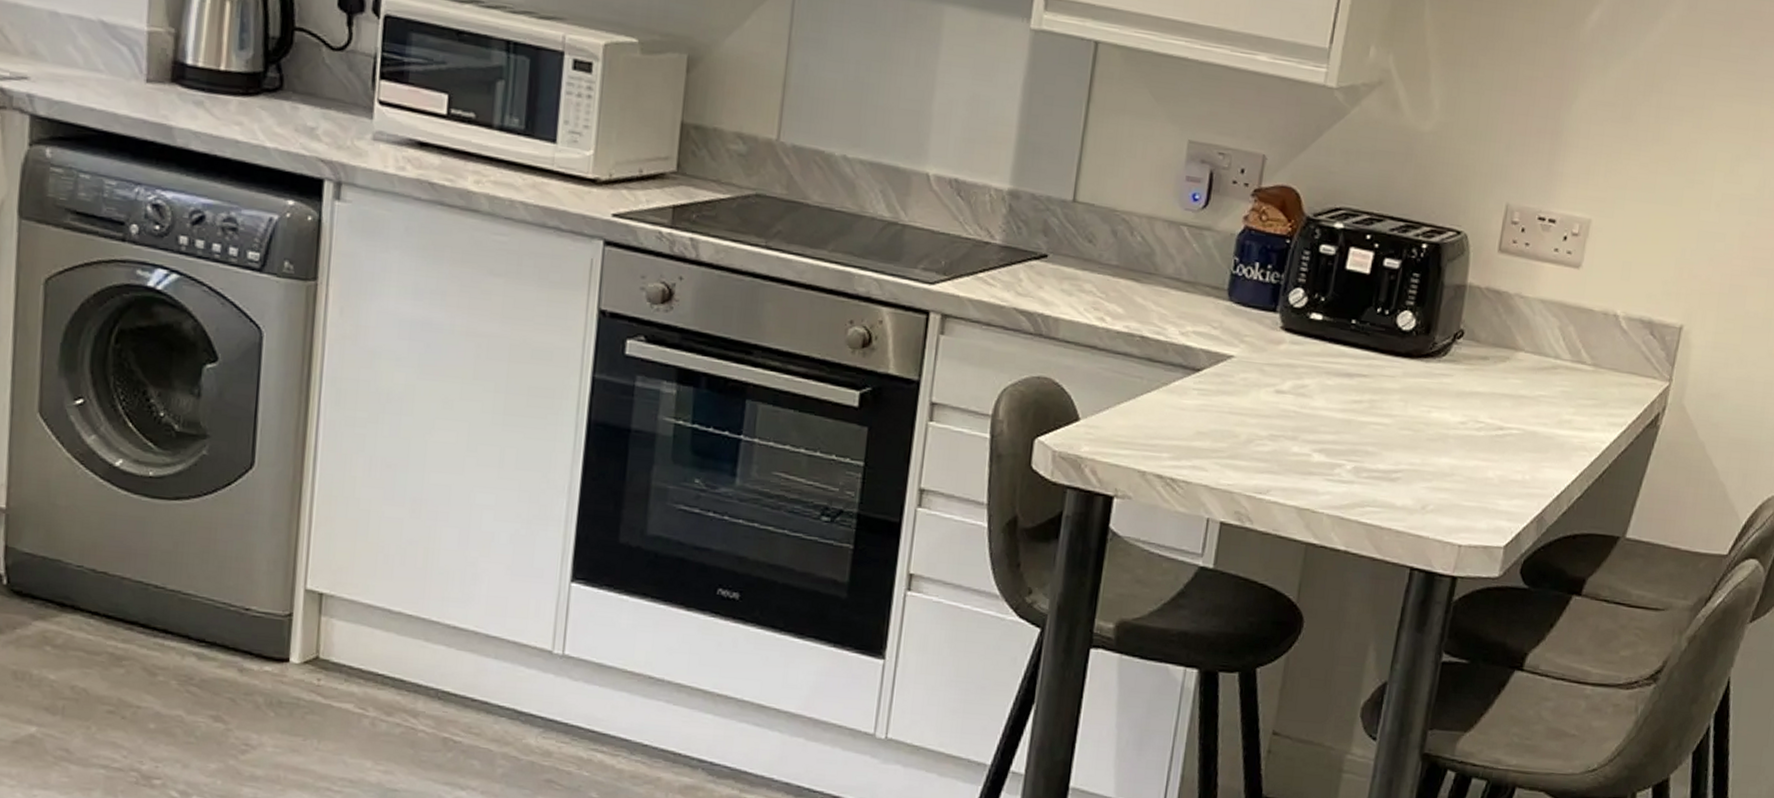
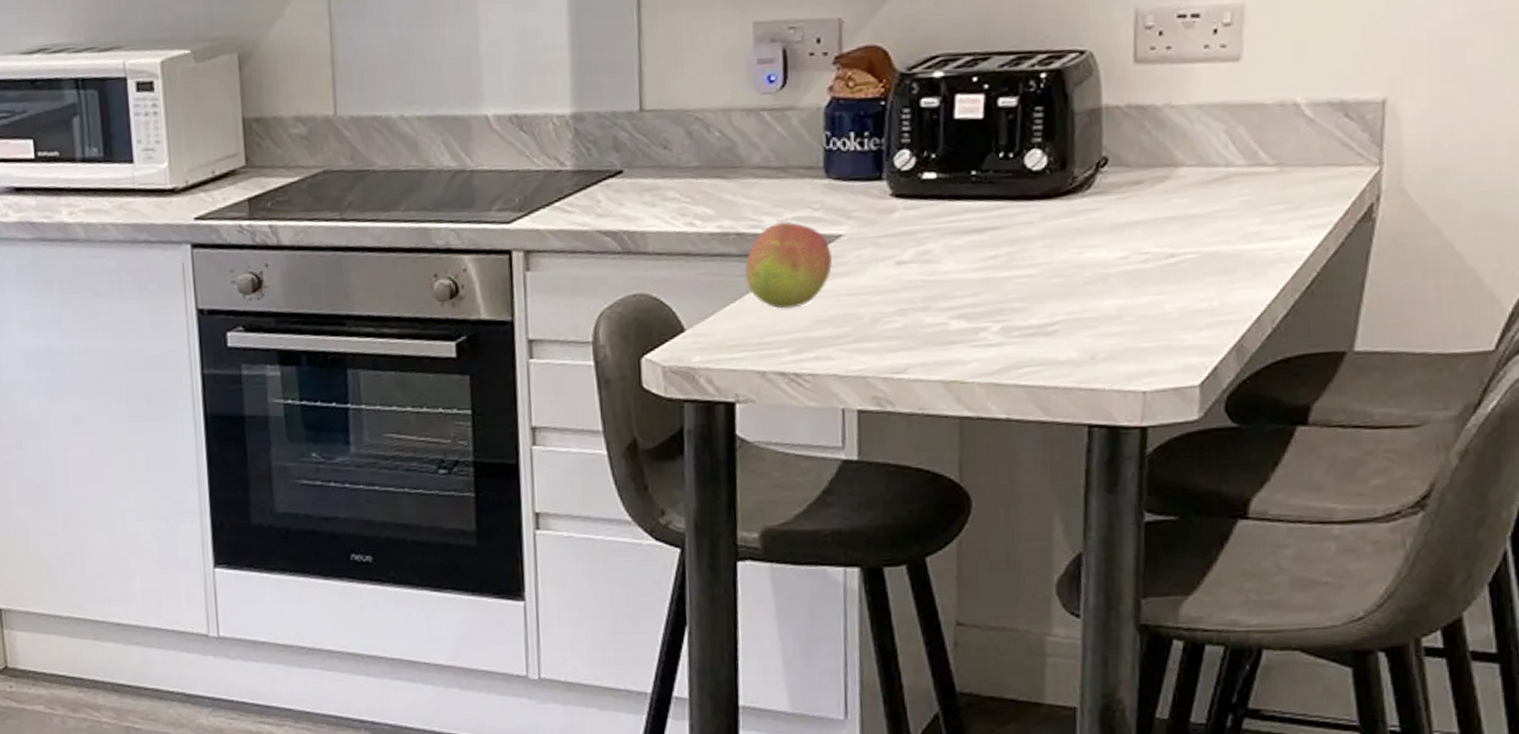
fruit: none [1141,333,1223,417] -> present [745,221,832,309]

